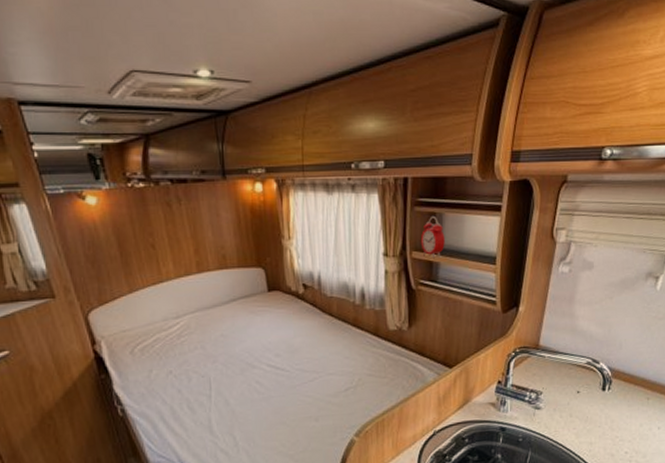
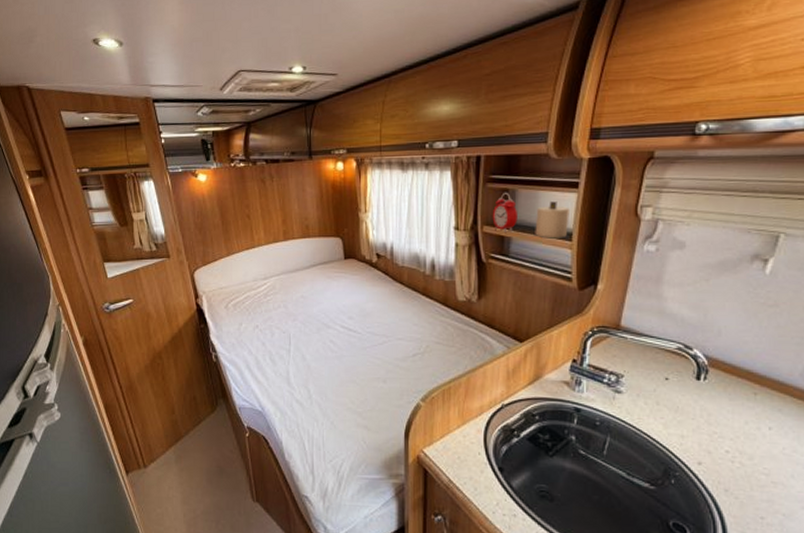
candle: none [461,225,494,263] -> present [535,201,571,239]

